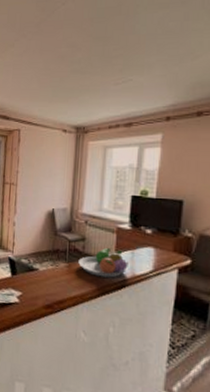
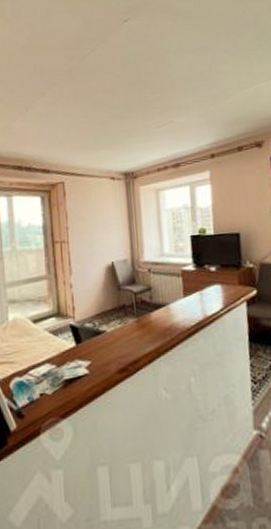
fruit bowl: present [78,247,128,278] -> none [147,292,199,326]

